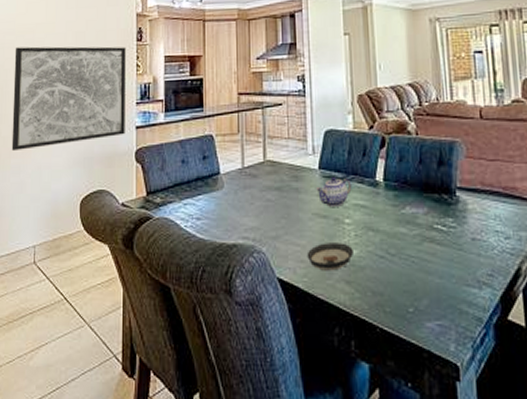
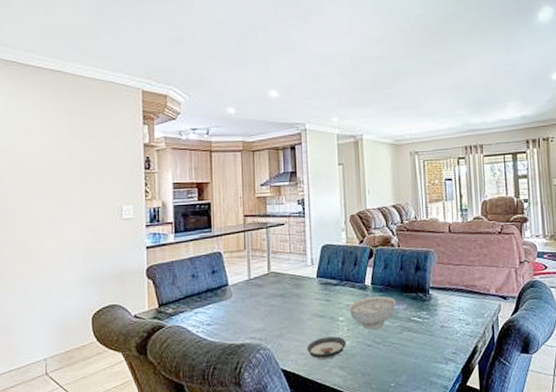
wall art: present [11,46,126,152] -> none [15,174,136,274]
teapot: present [315,176,352,207] -> none [314,283,345,308]
decorative bowl: none [356,196,414,236] -> present [348,296,396,329]

